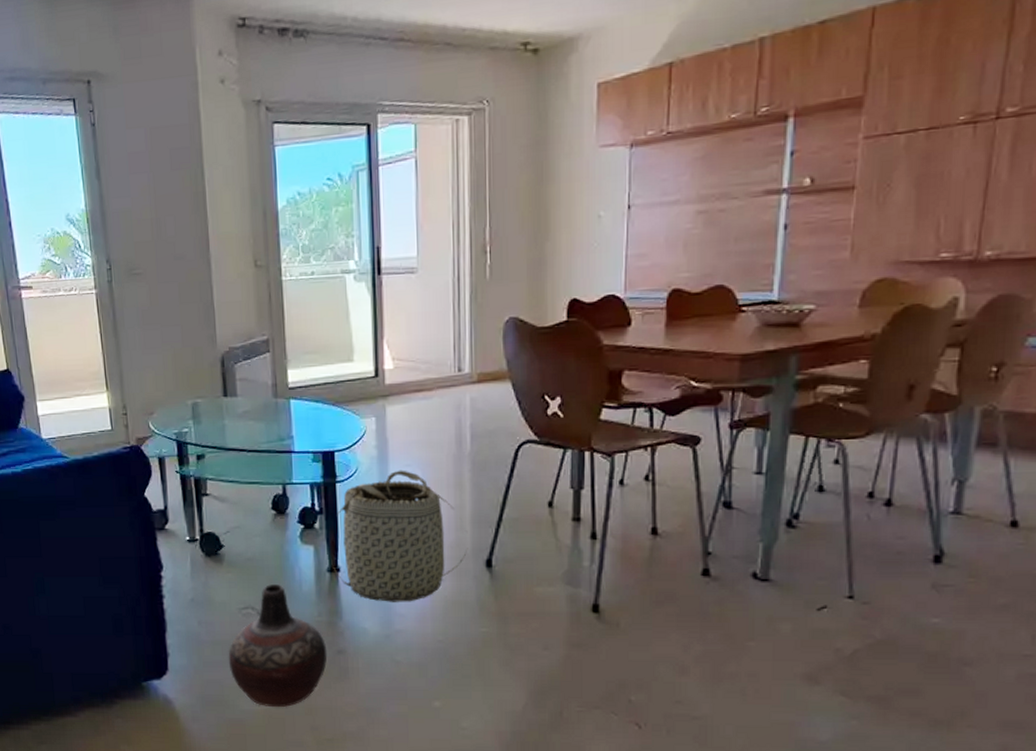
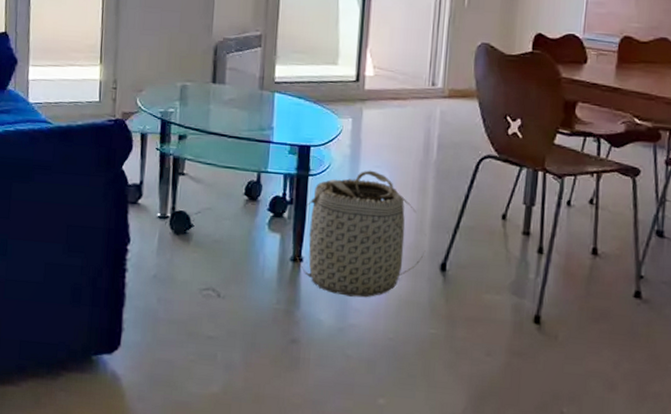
vase: present [228,584,328,708] -> none [182,268,281,394]

